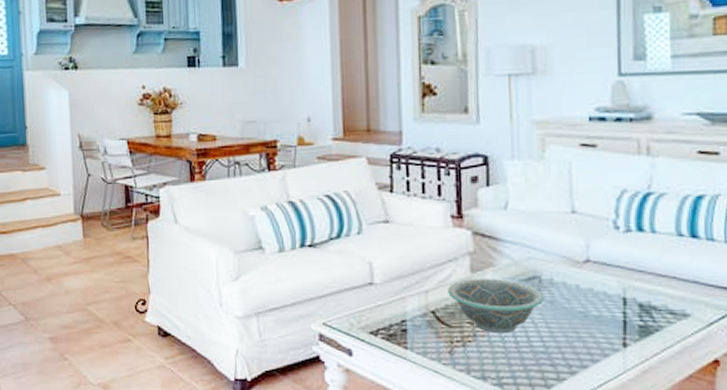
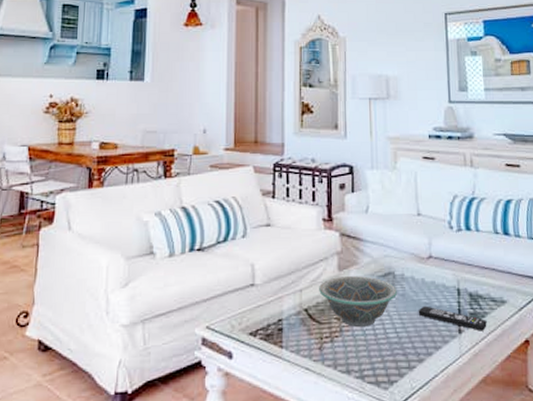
remote control: none [570,314,662,347] -> present [418,305,487,331]

